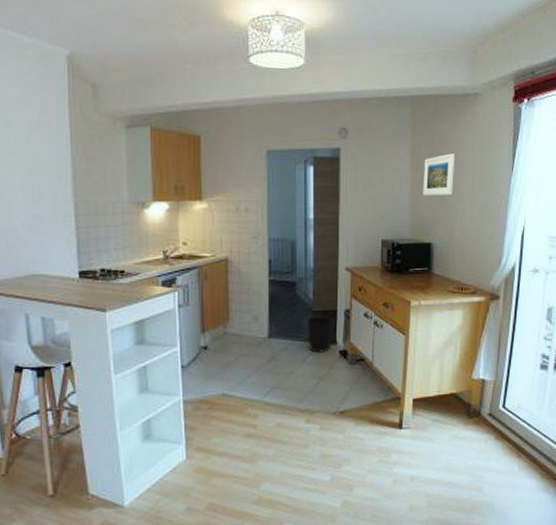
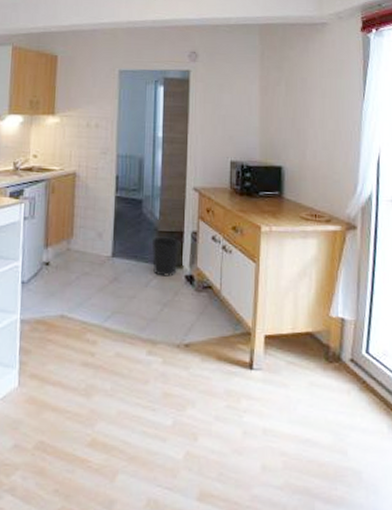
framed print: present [423,153,456,196] -> none [272,78,305,120]

